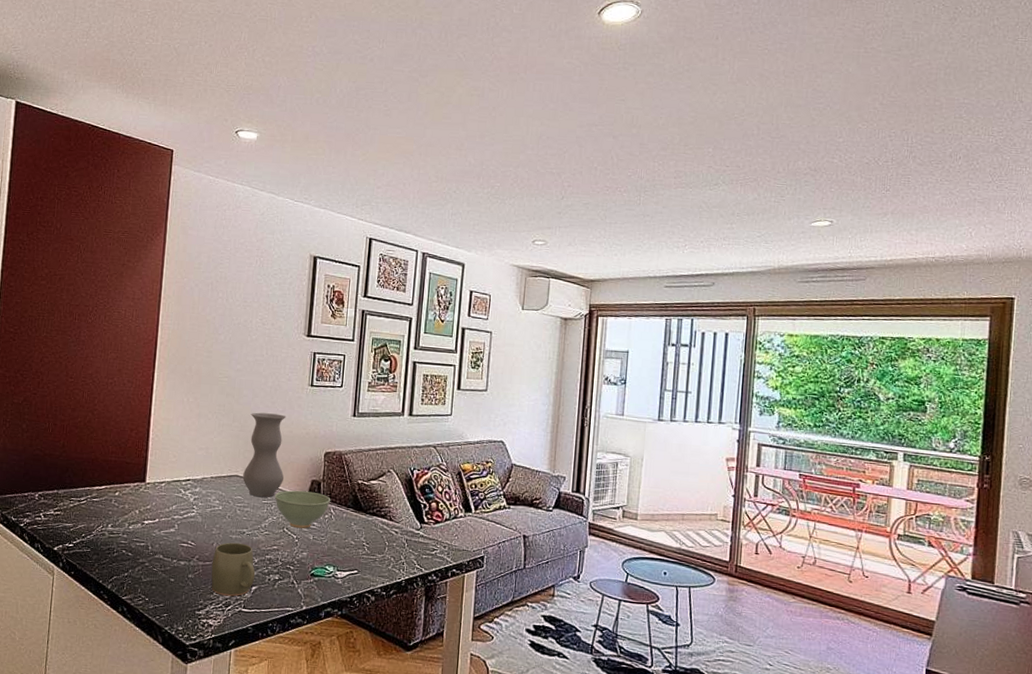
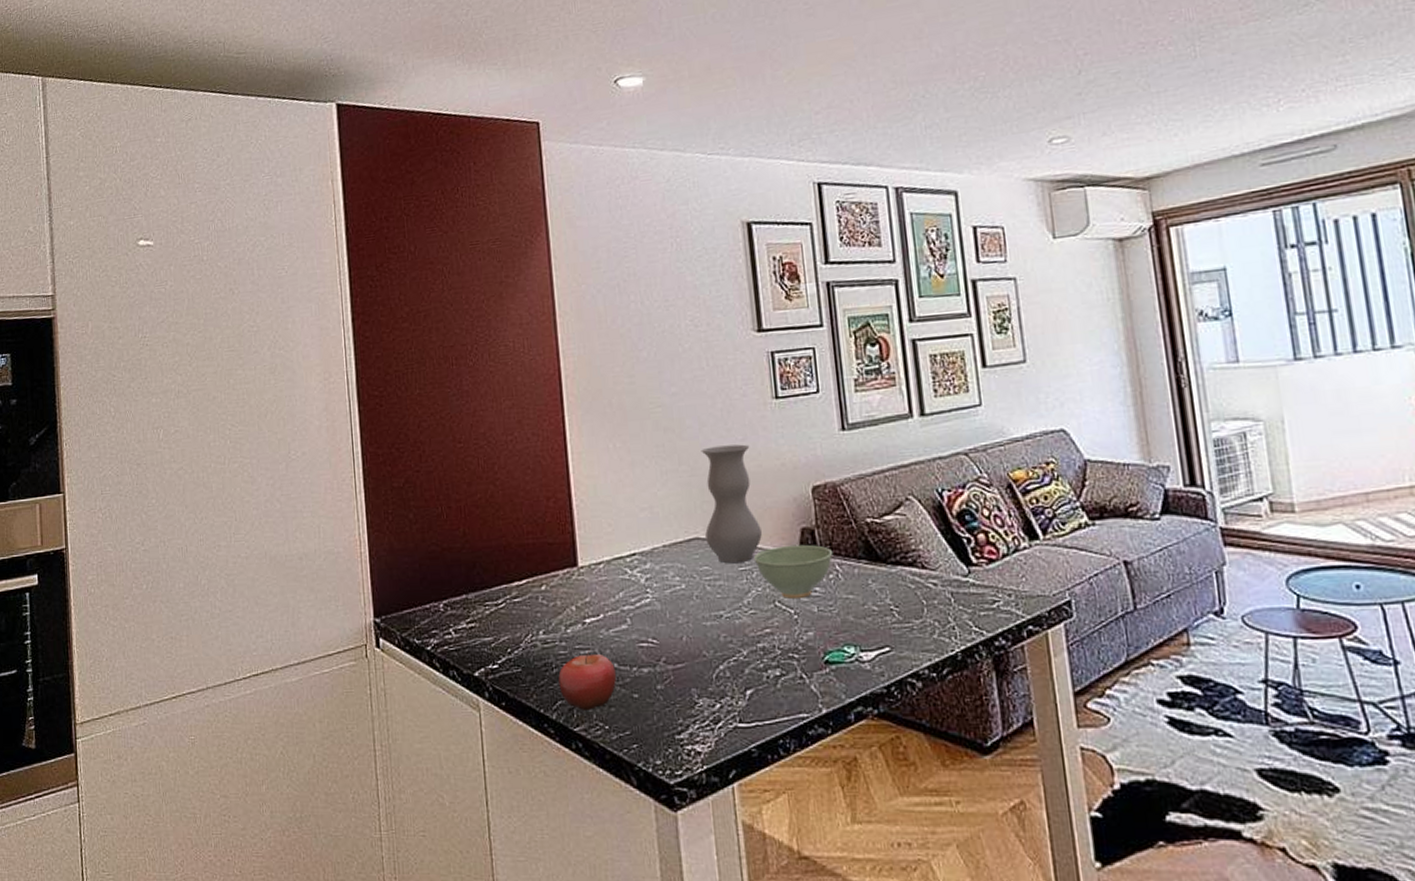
fruit: none [116,542,161,586] -> present [558,649,617,710]
mug: present [211,542,256,597] -> none [684,631,748,709]

